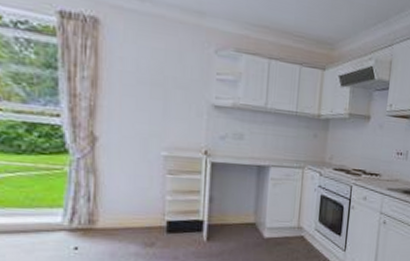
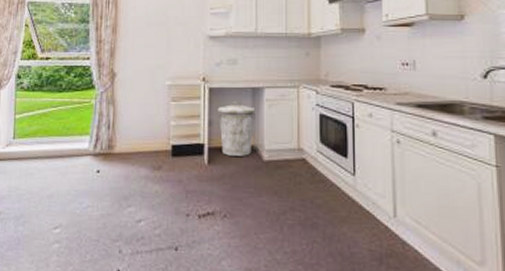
trash can: none [219,179,260,233] -> present [217,102,256,156]

